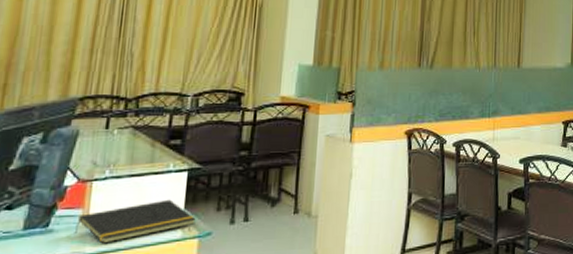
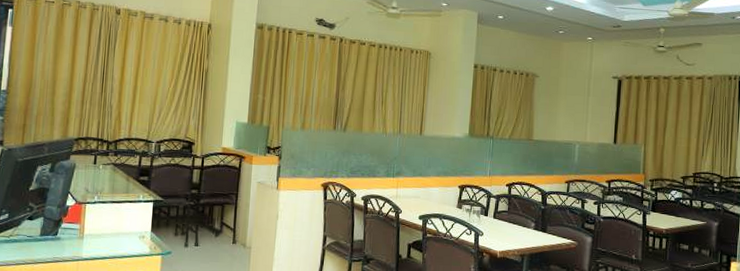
notepad: present [74,199,196,244] -> none [74,223,160,253]

